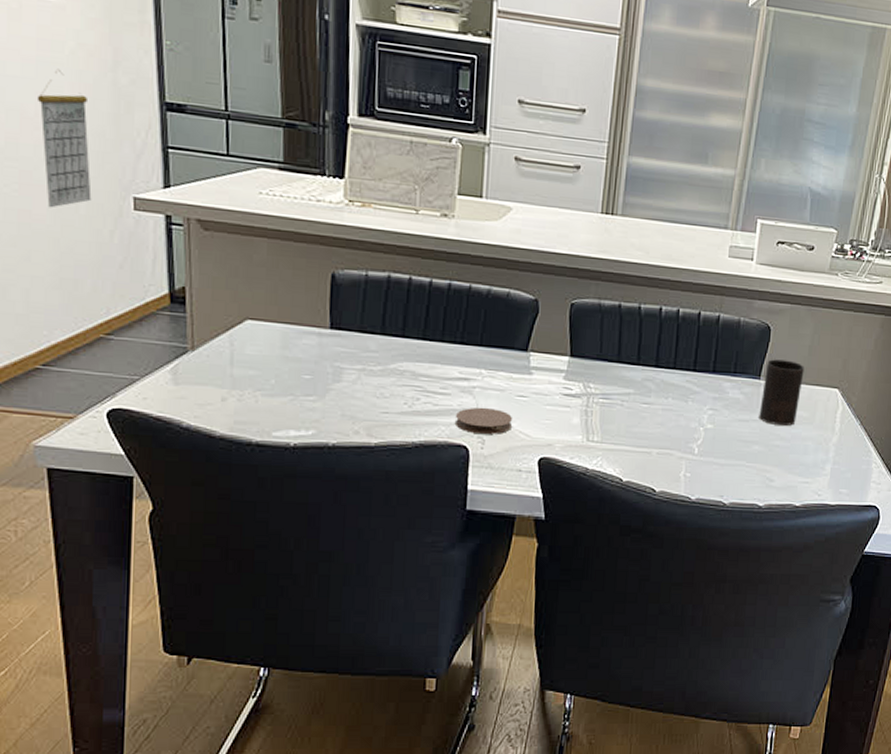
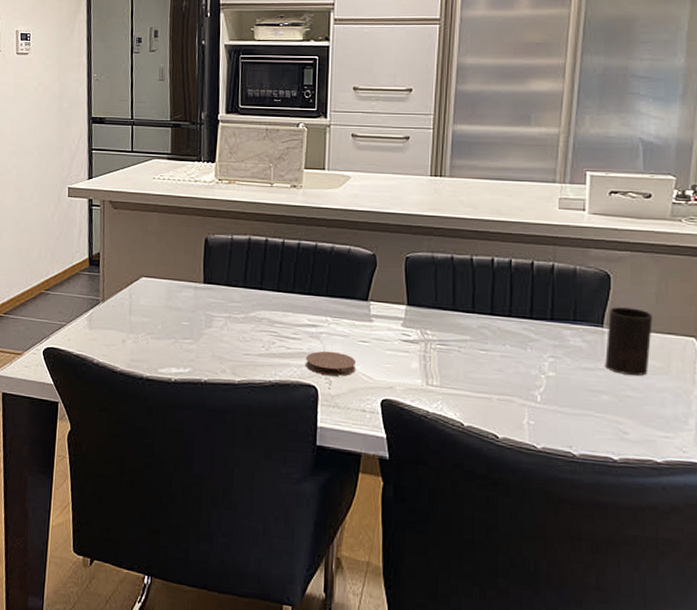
calendar: present [36,68,92,208] -> none [12,101,42,199]

